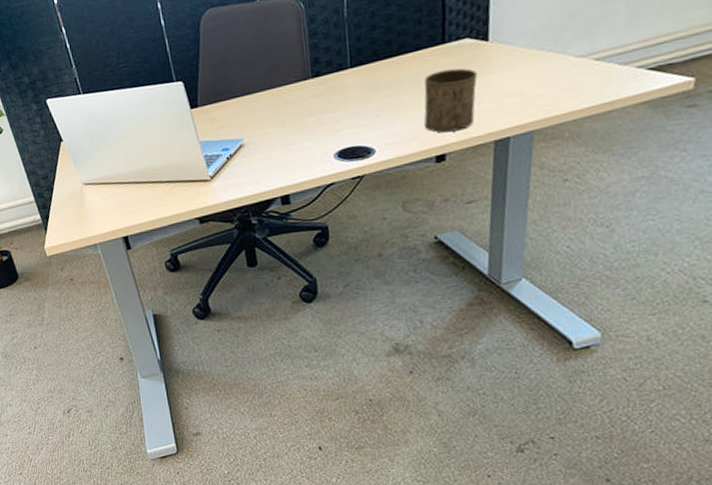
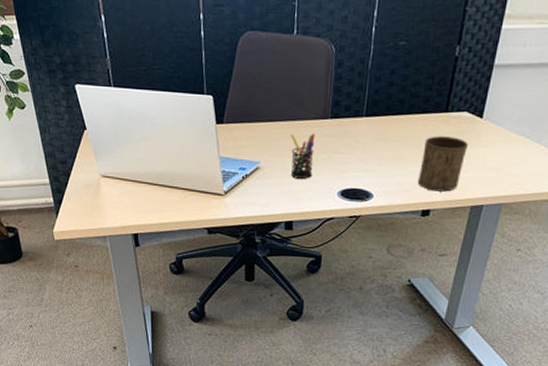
pen holder: none [270,97,303,149] -> present [290,133,315,179]

